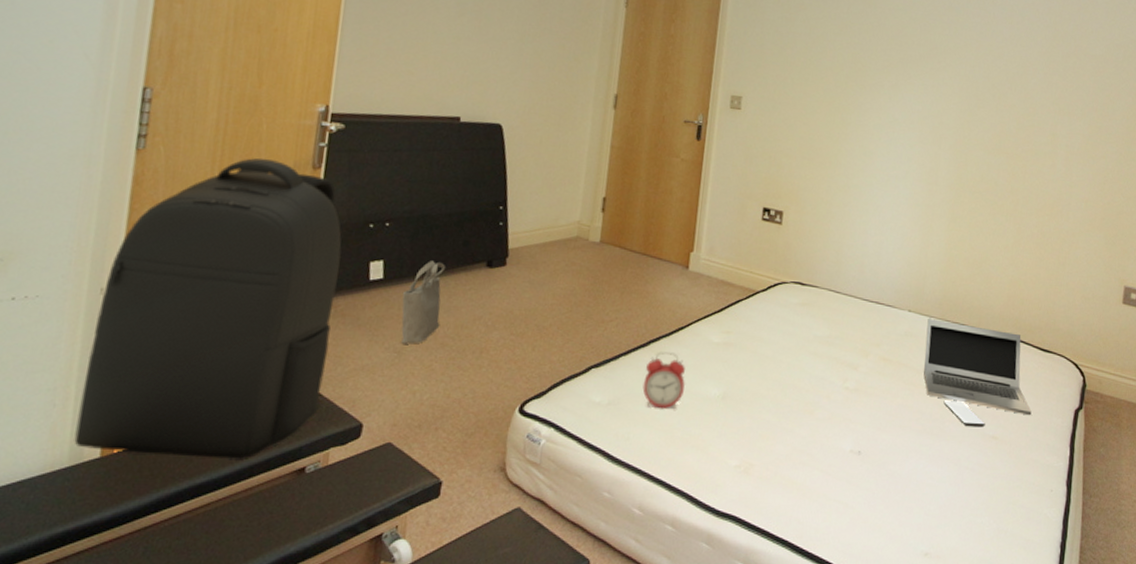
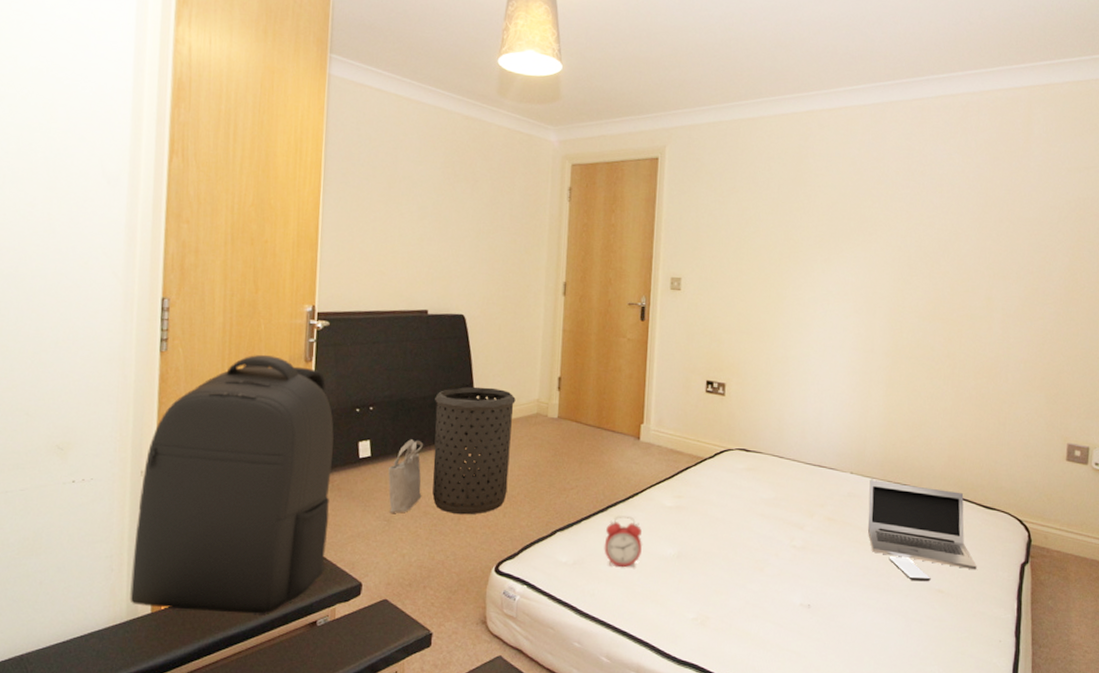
laundry basket: none [452,204,554,348] -> present [432,386,516,515]

